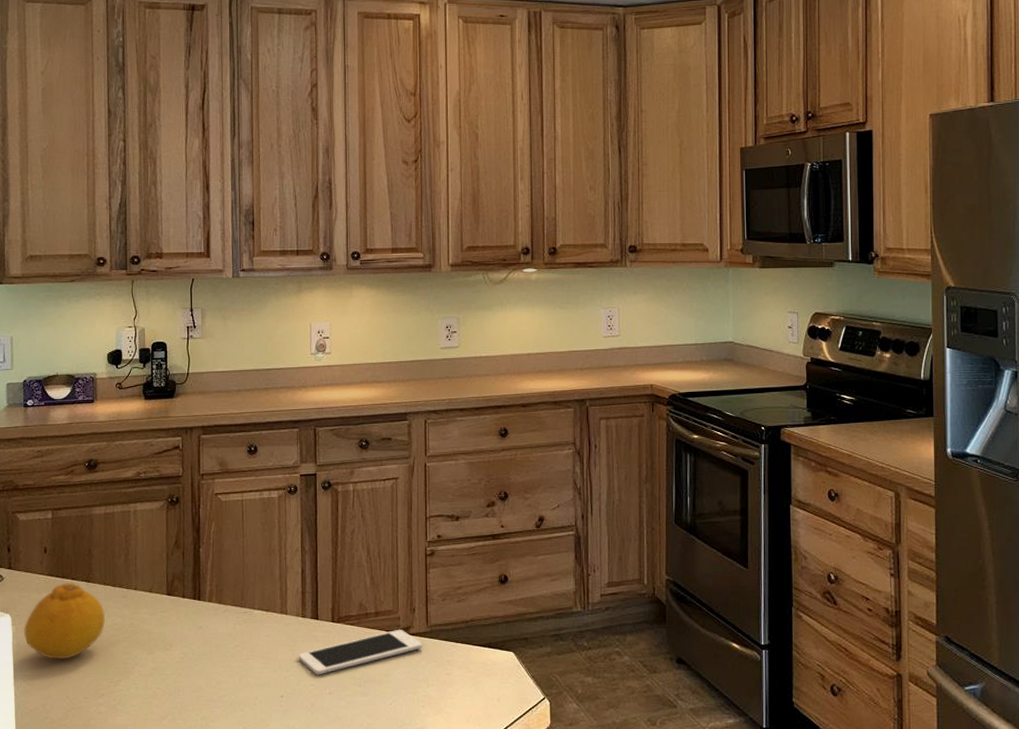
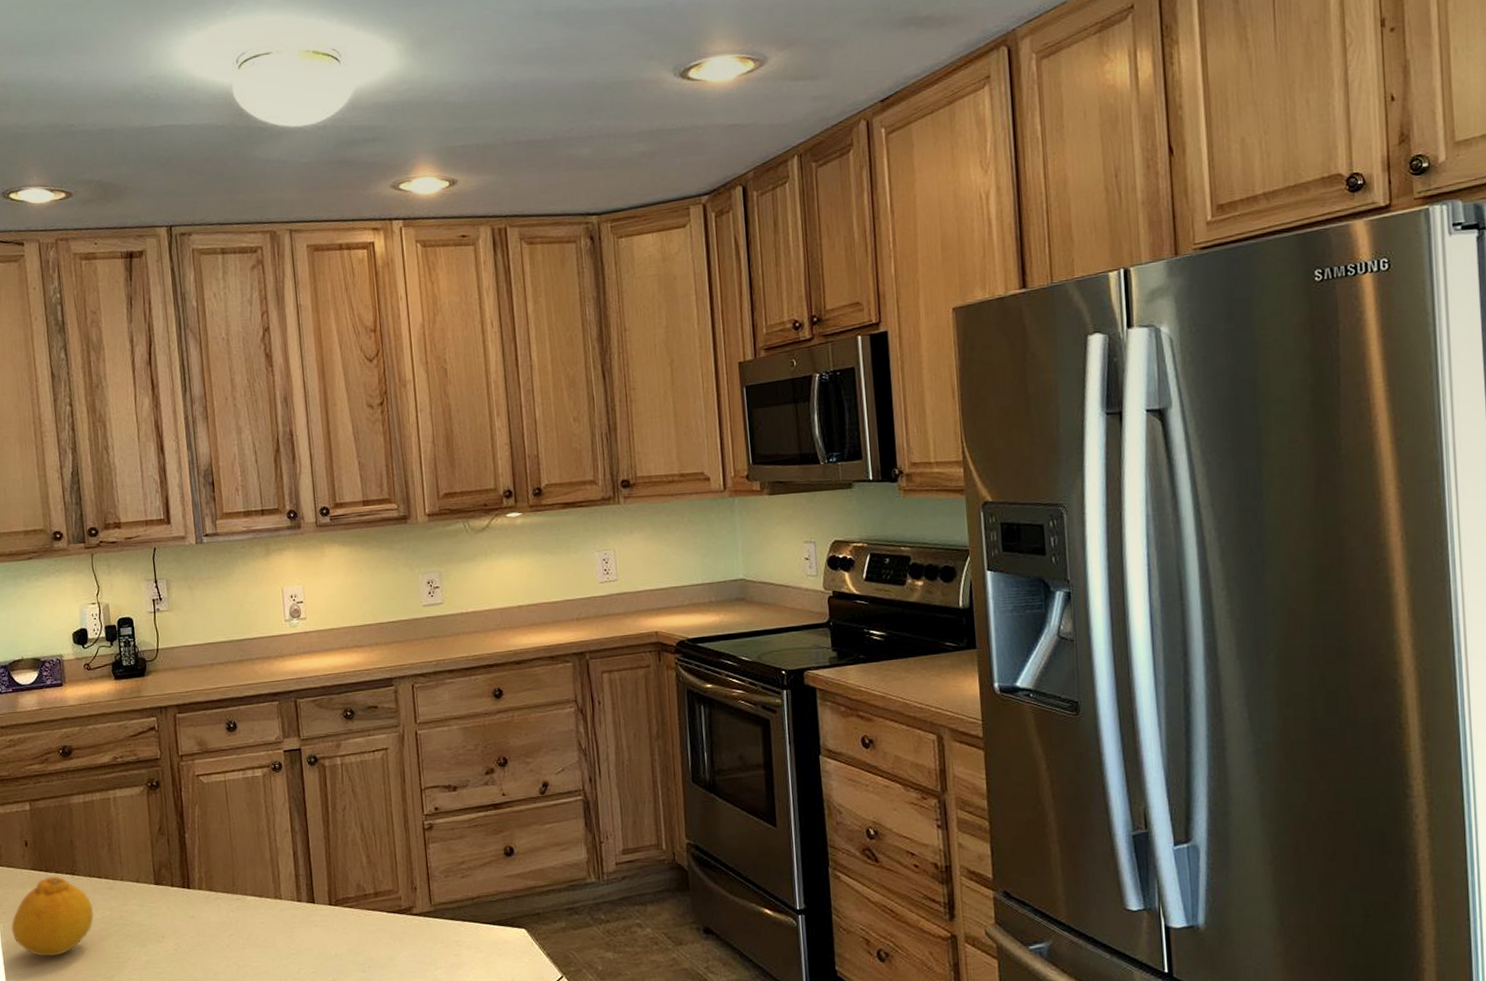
cell phone: present [298,629,423,675] -> none [297,909,428,962]

